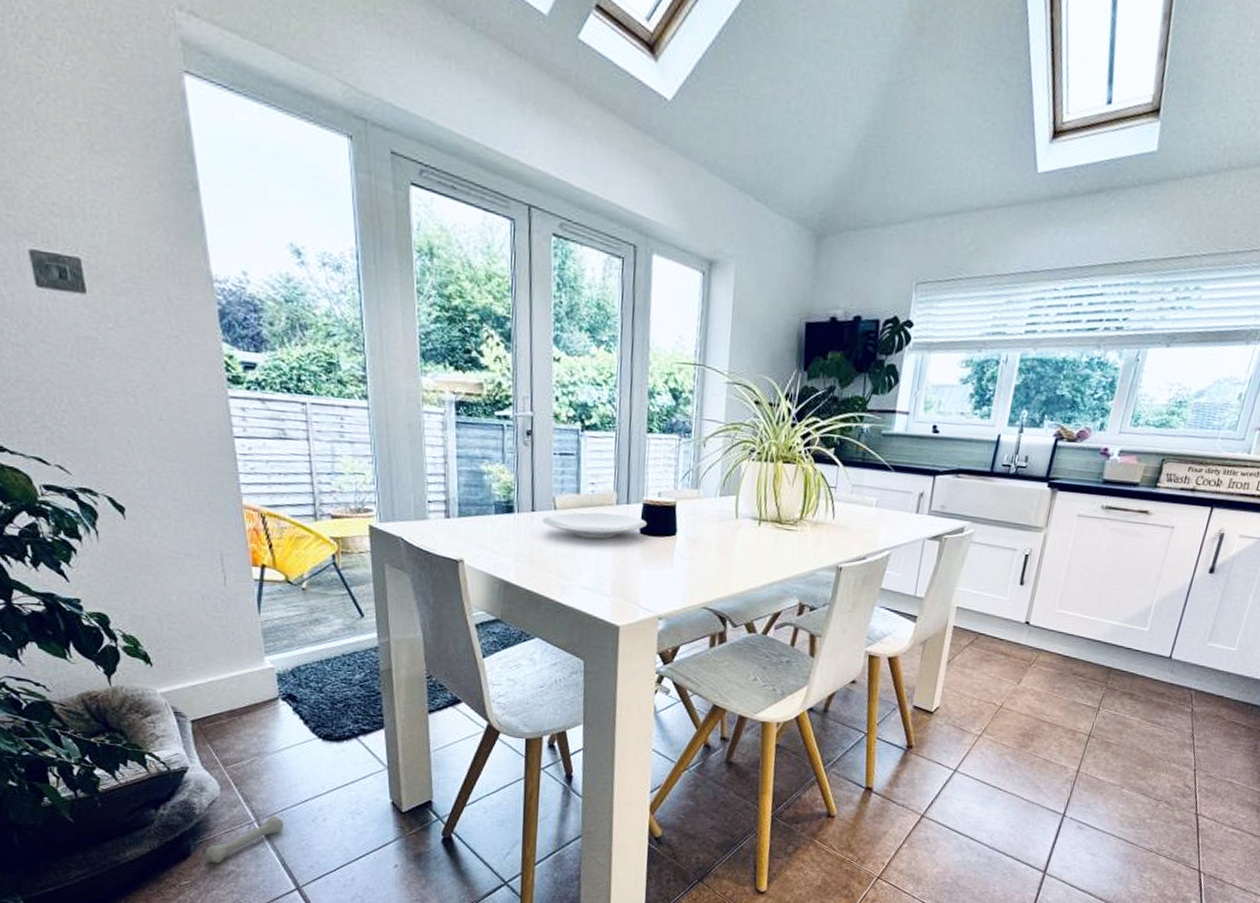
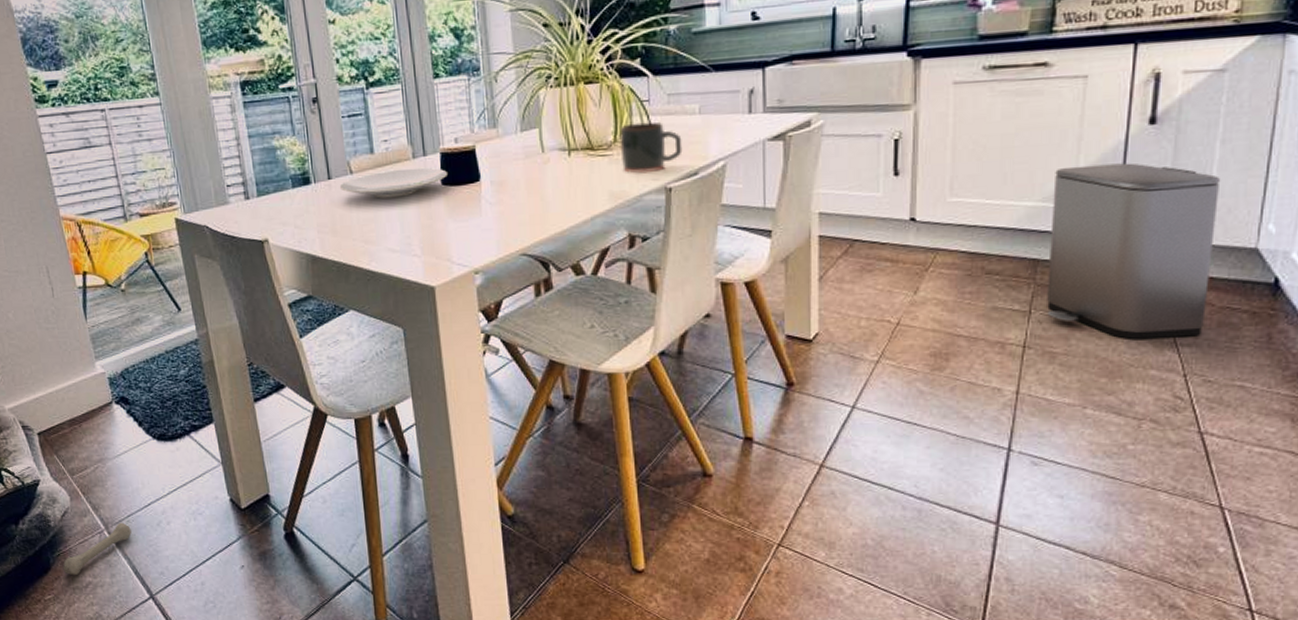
mug: none [803,505,858,551] -> present [619,121,683,173]
pedal bin: none [1110,597,1248,742] -> present [1047,163,1221,340]

